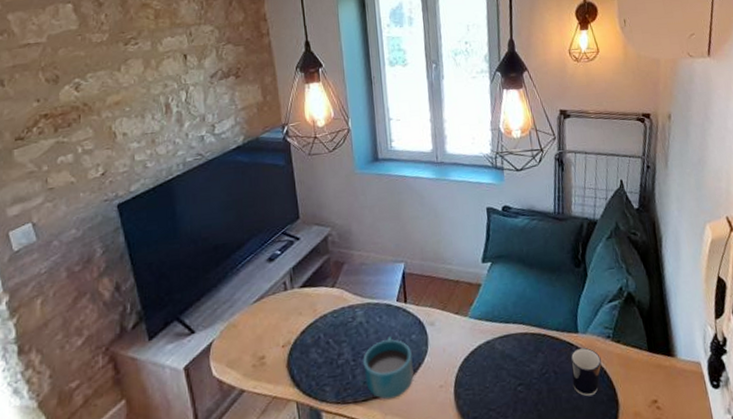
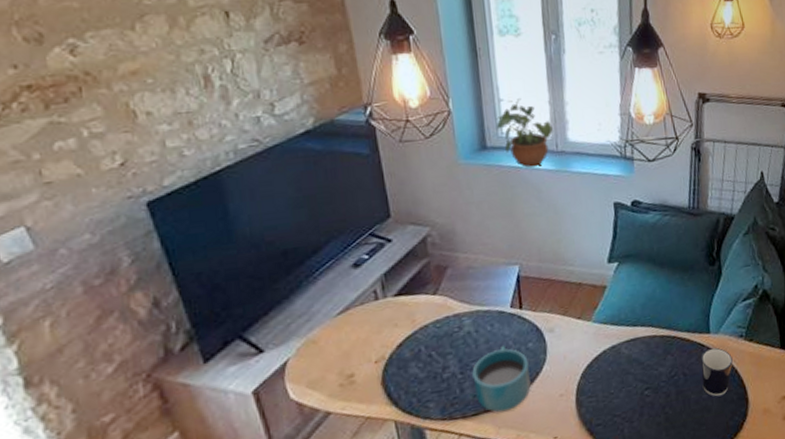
potted plant: none [386,118,434,177] -> present [496,99,553,168]

